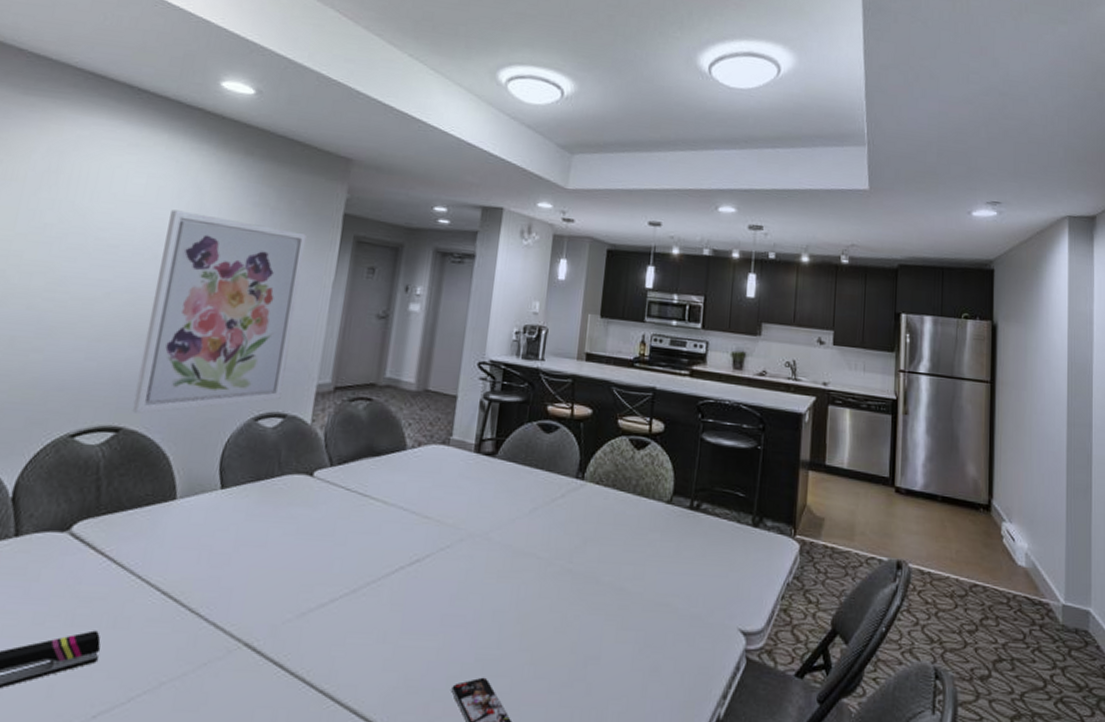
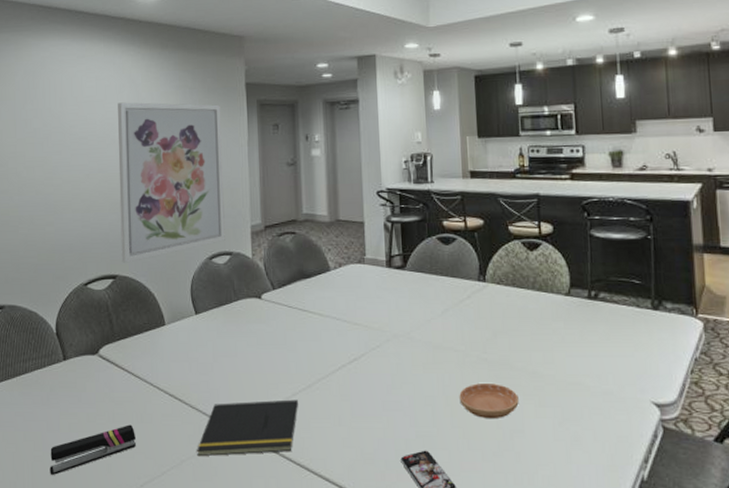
notepad: none [184,606,336,678] -> present [197,399,298,457]
saucer: none [533,598,600,642] -> present [459,383,519,419]

